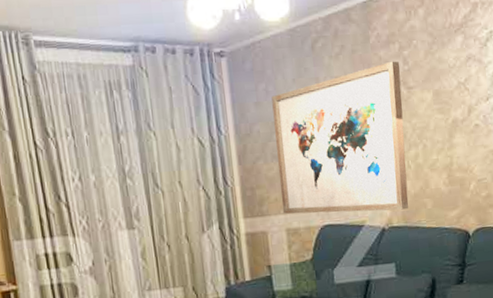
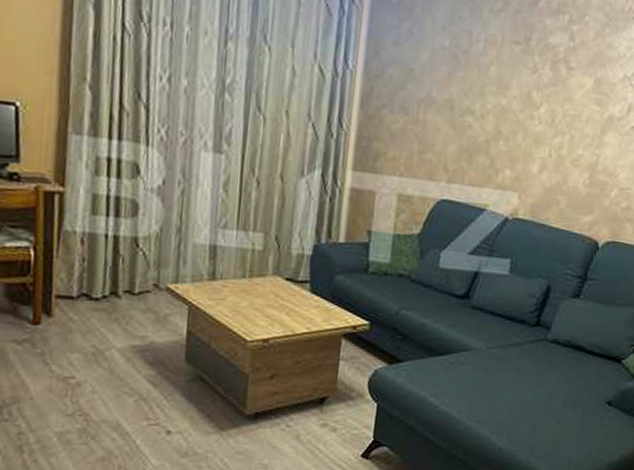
wall art: present [271,61,409,214] -> none [398,33,566,203]

